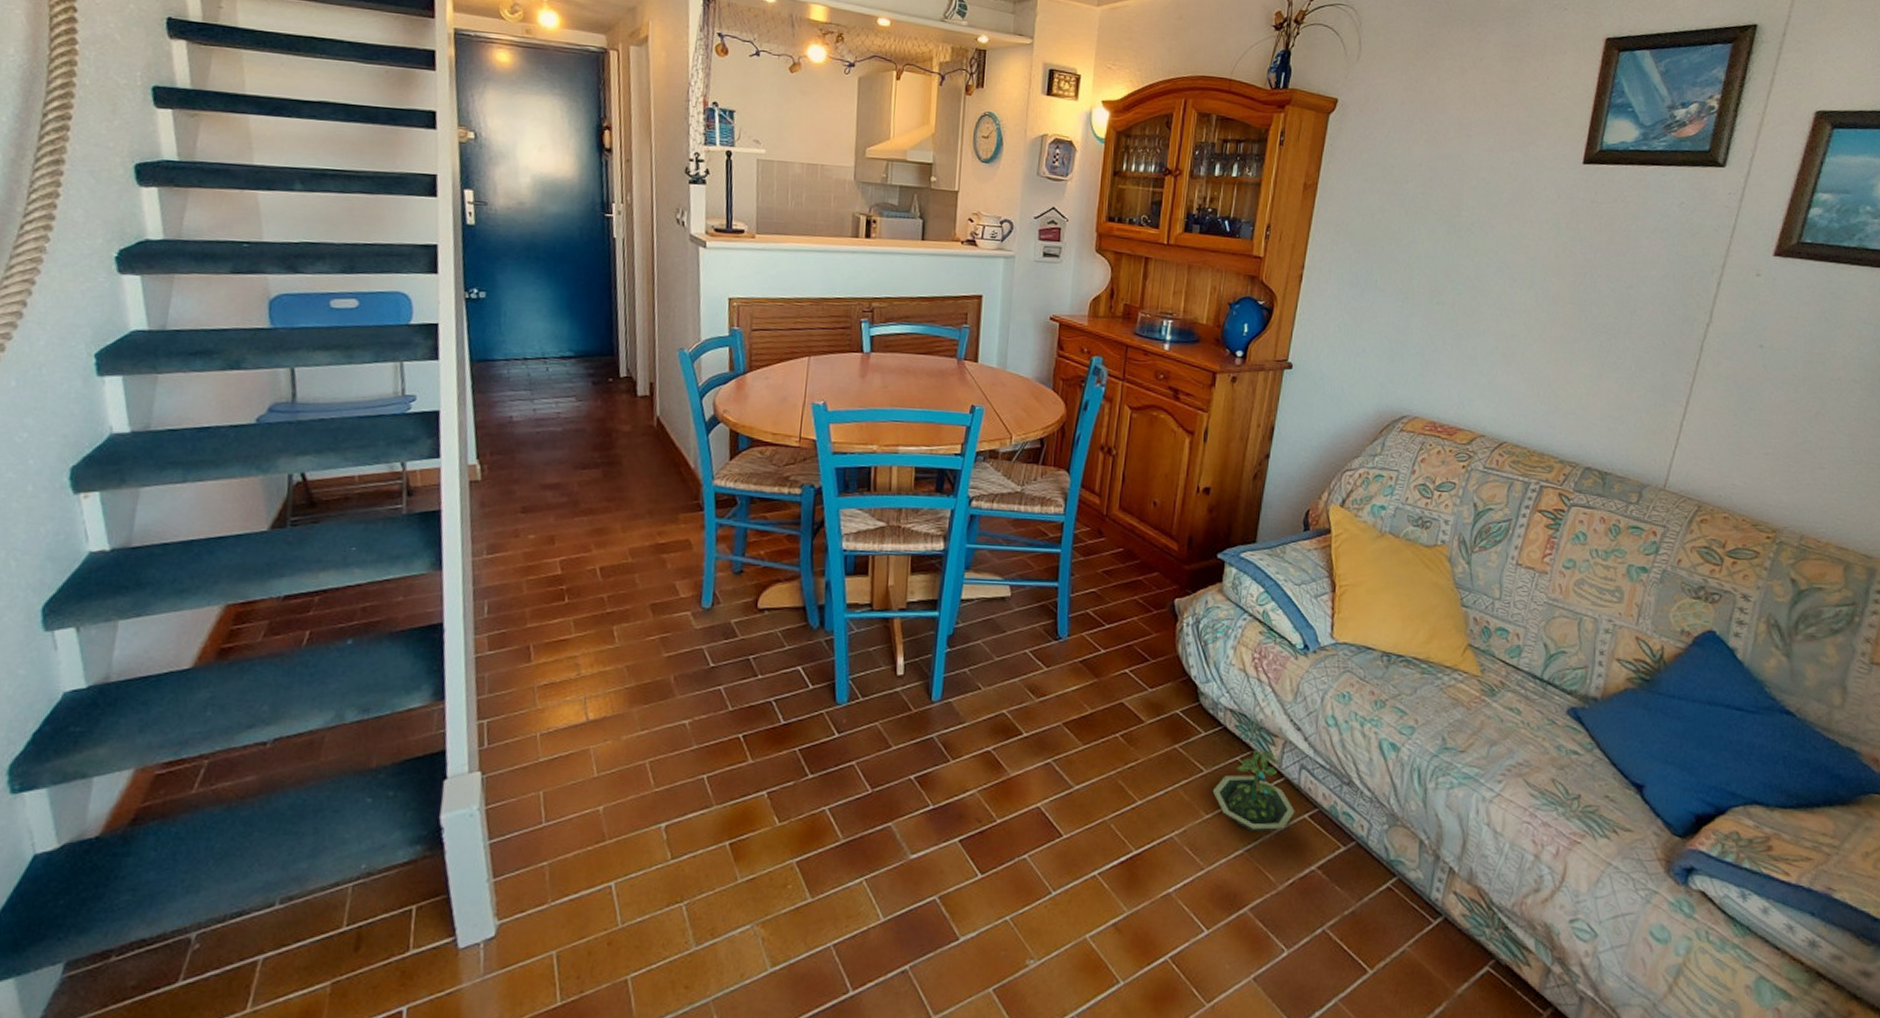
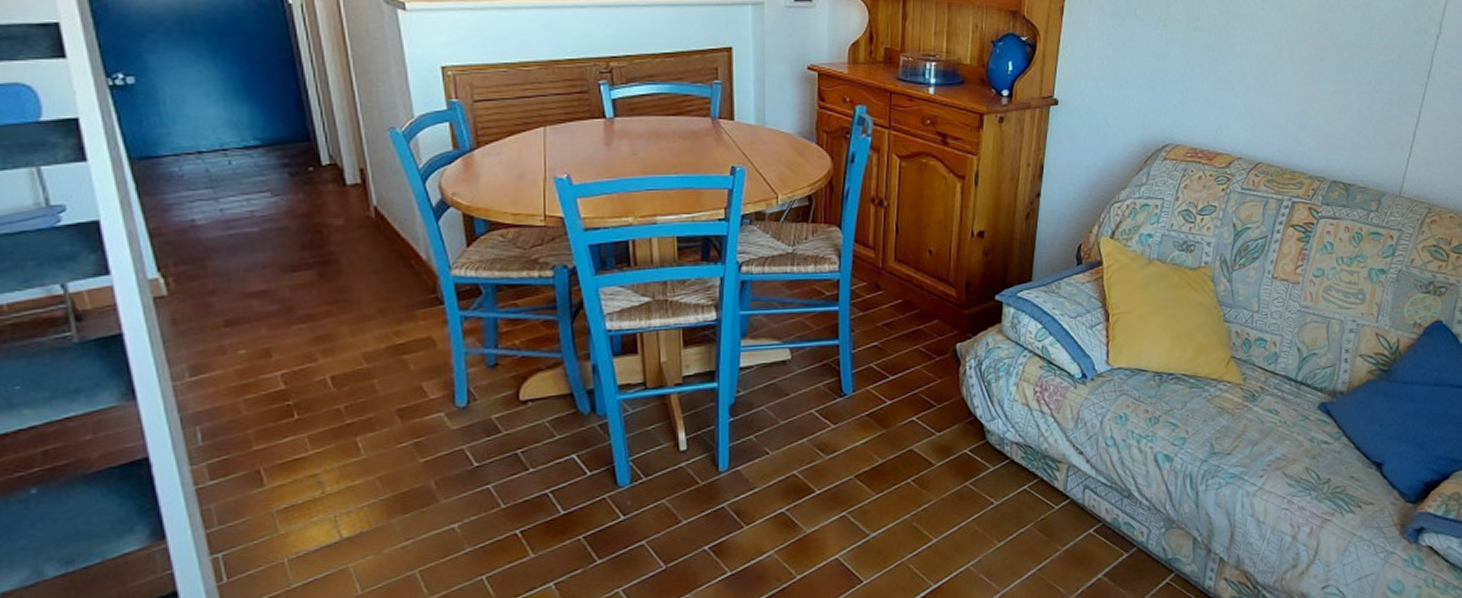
terrarium: present [1212,750,1295,831] -> none [1003,476,1081,552]

